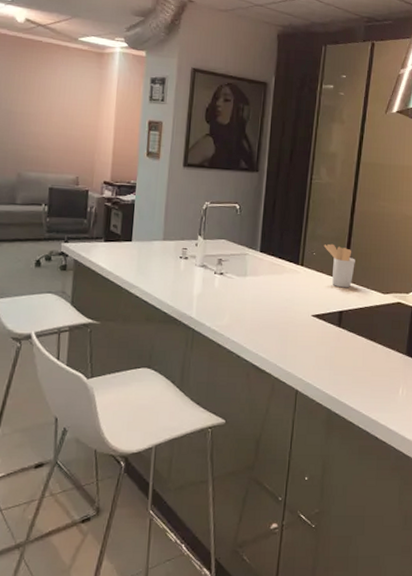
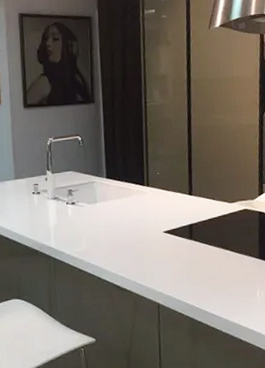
utensil holder: present [324,243,355,288] -> none [166,161,199,202]

